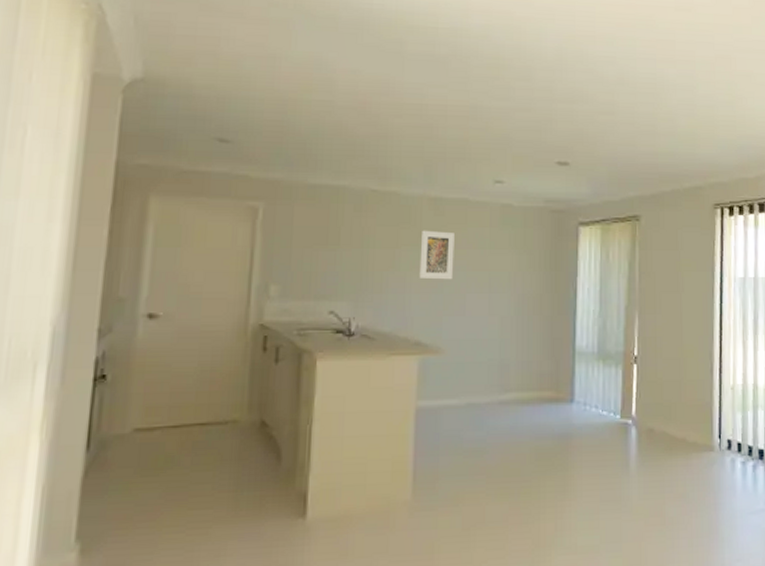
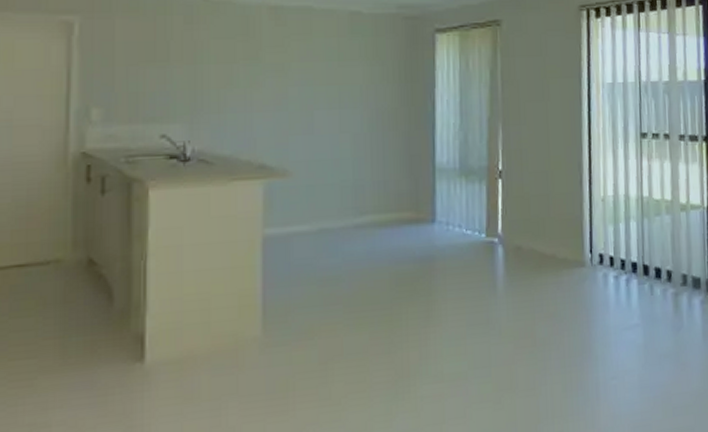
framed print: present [419,230,454,280] -> none [261,42,299,96]

